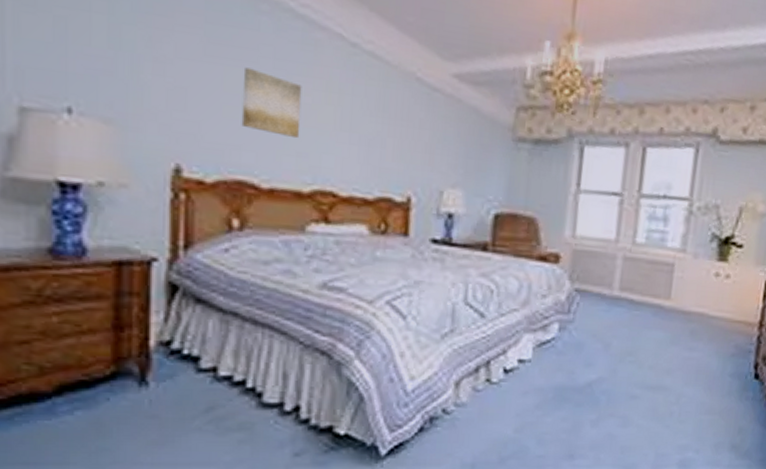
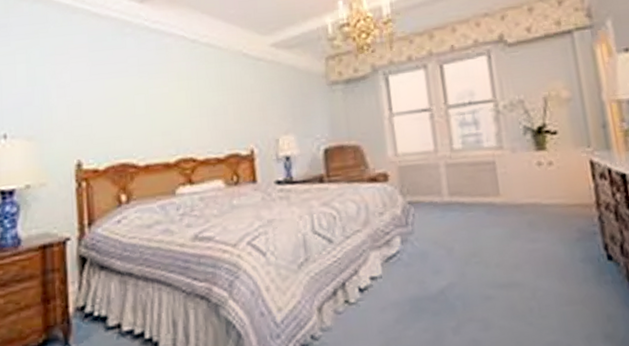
wall art: present [241,67,302,139] -> none [118,76,163,122]

